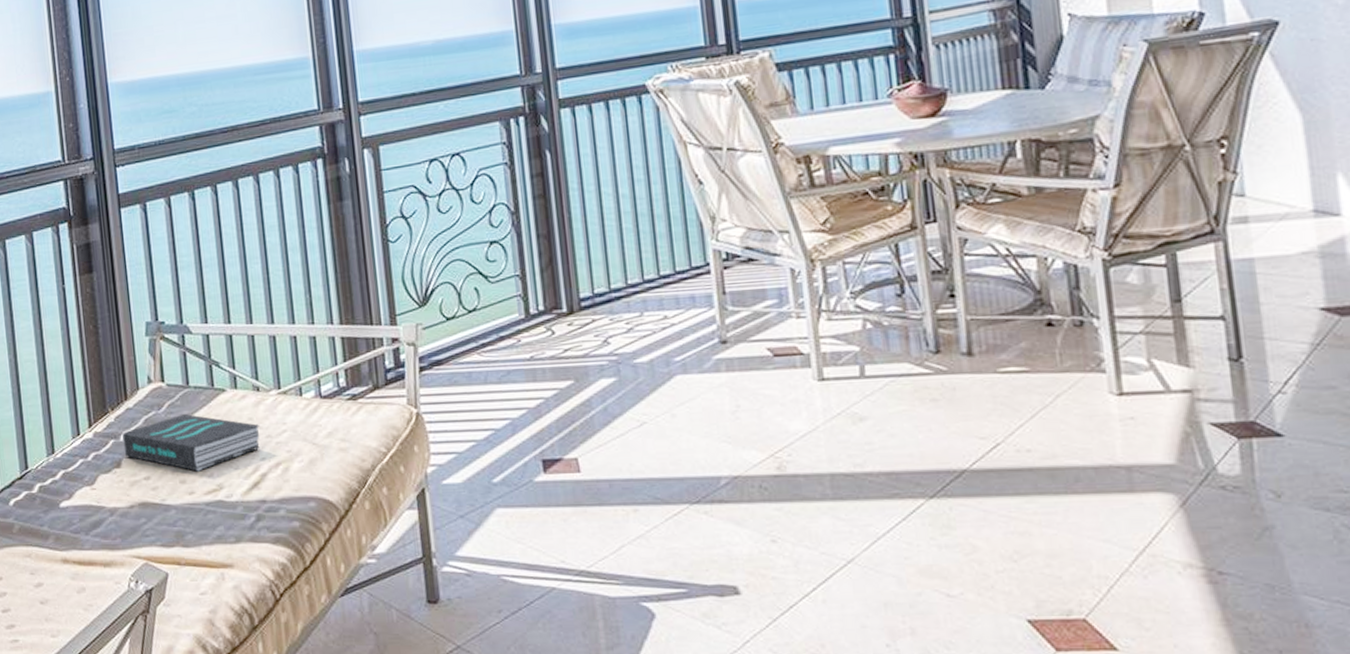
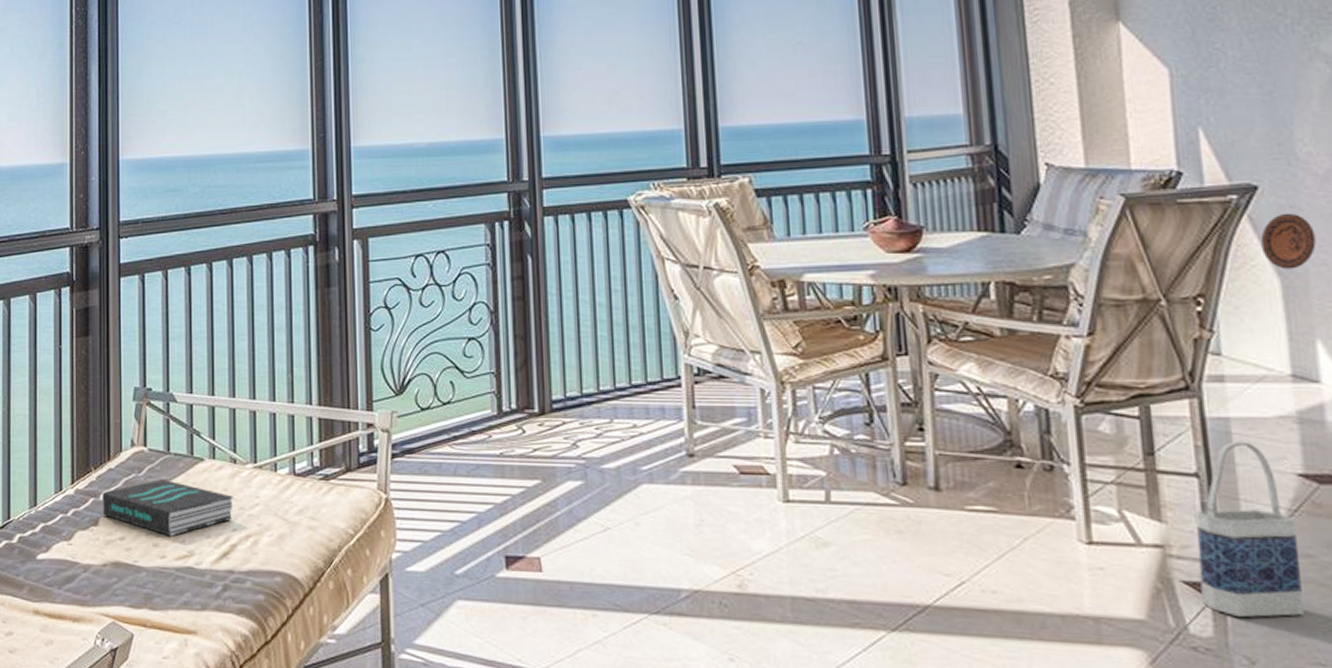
bag: none [1222,280,1327,453] -> present [1196,441,1304,617]
decorative plate: none [1282,46,1337,105] -> present [1260,213,1316,269]

